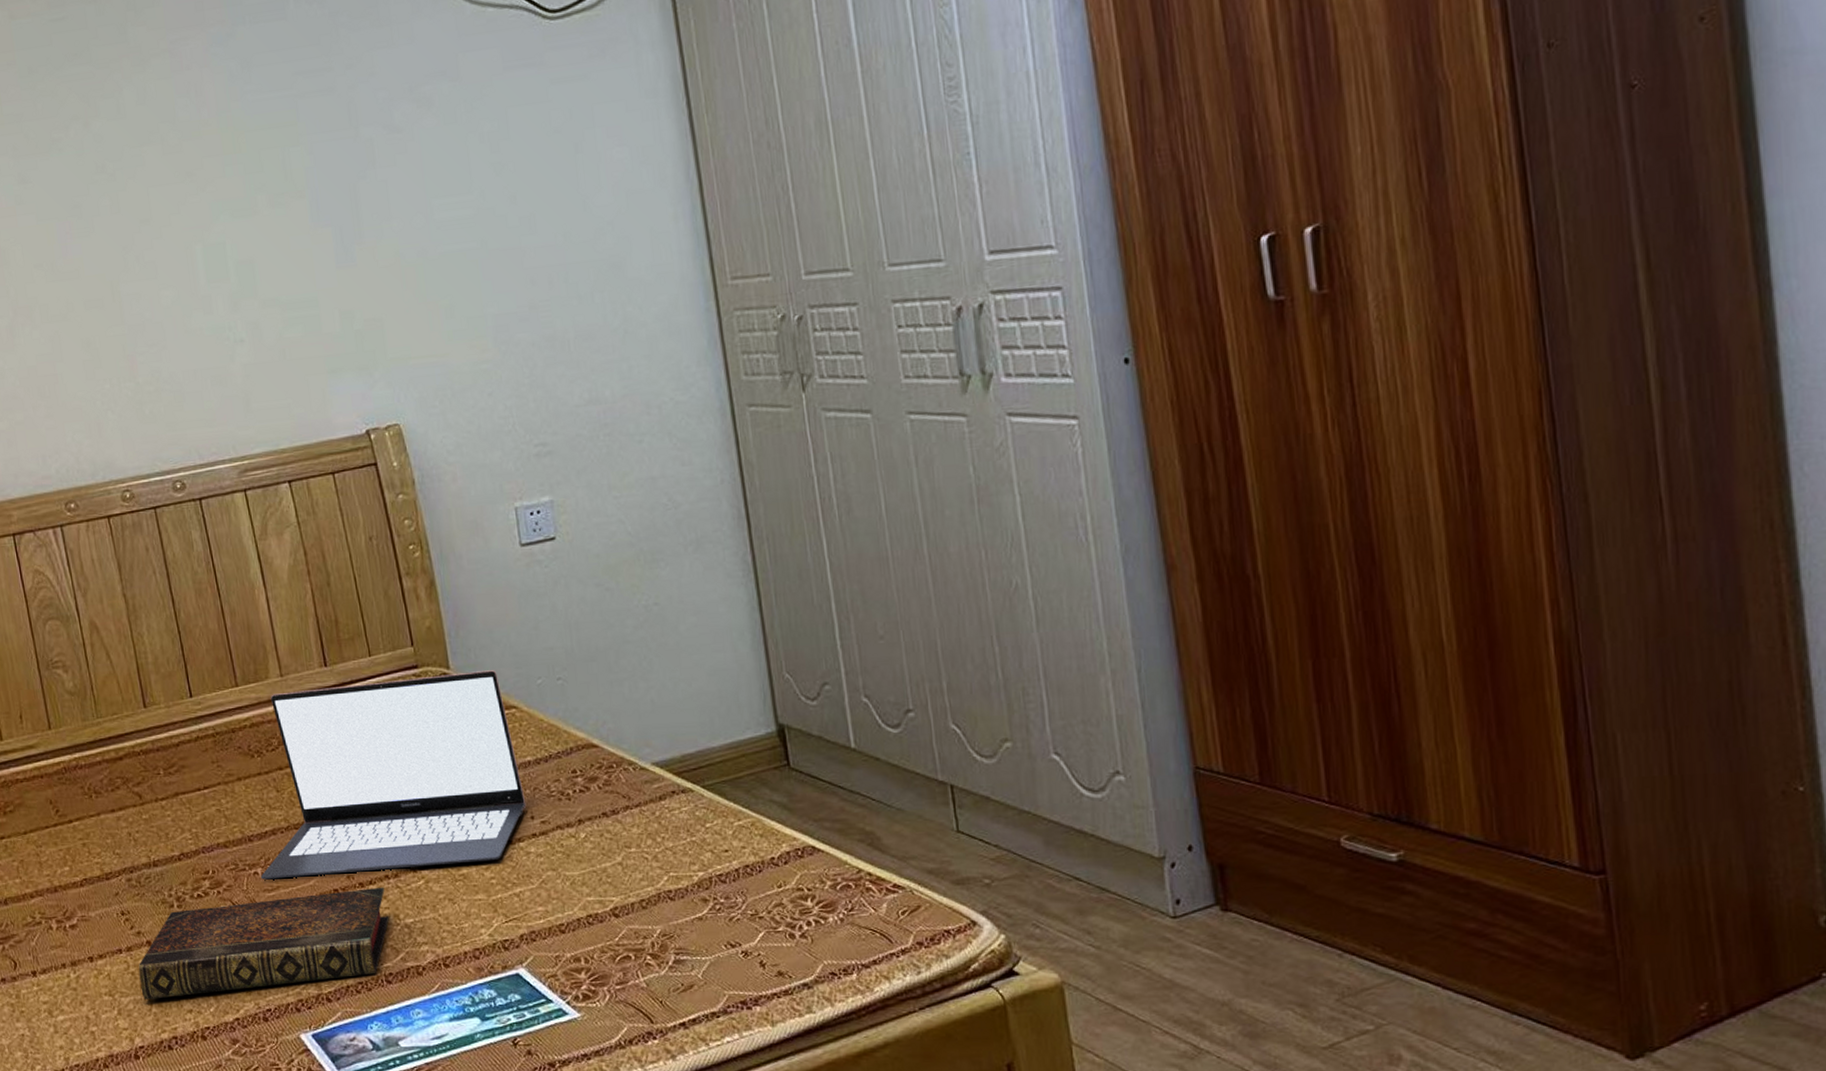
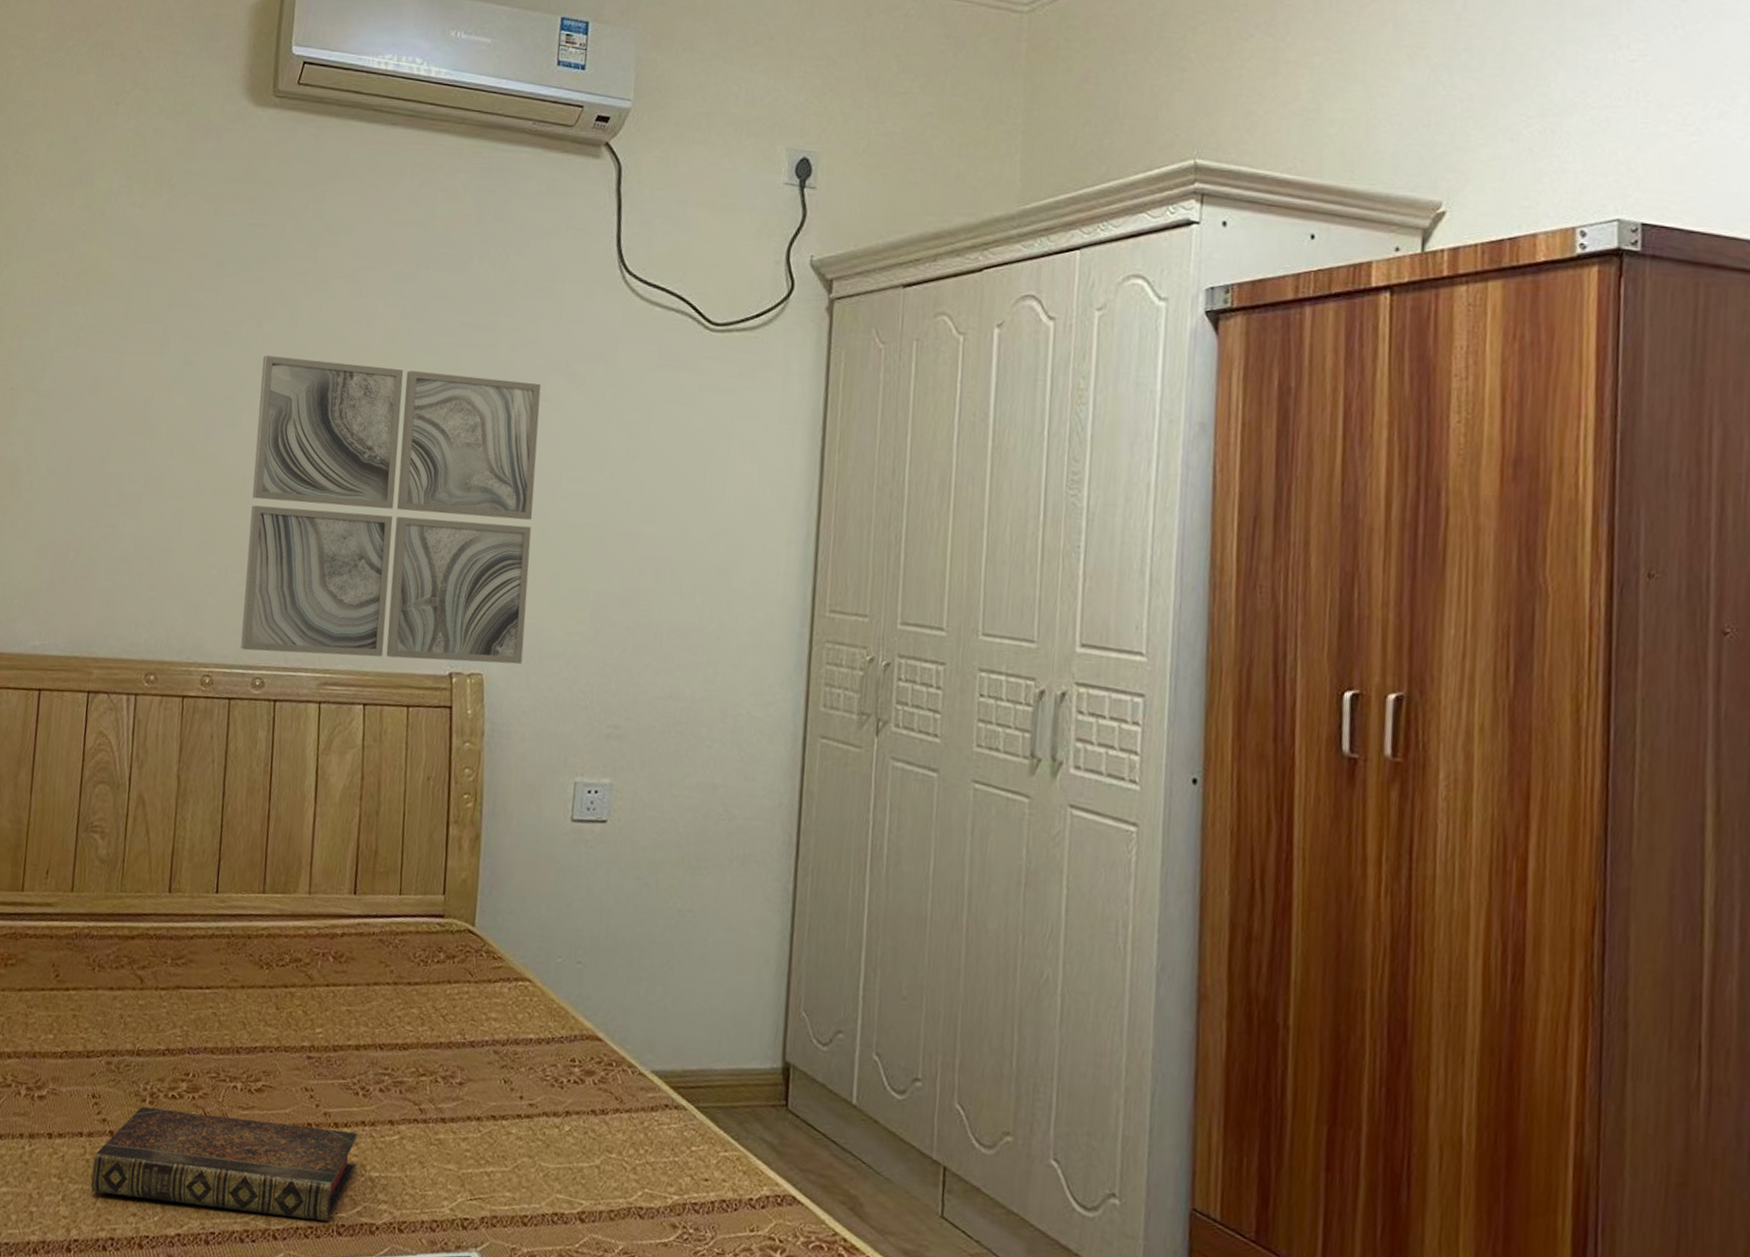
wall art: none [99,116,436,457] -> present [240,355,542,665]
laptop: present [261,670,527,880] -> none [239,909,520,1133]

